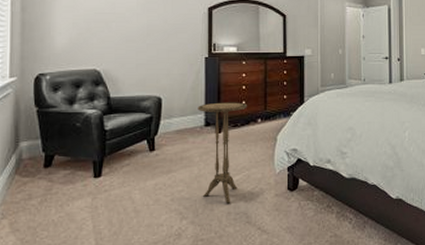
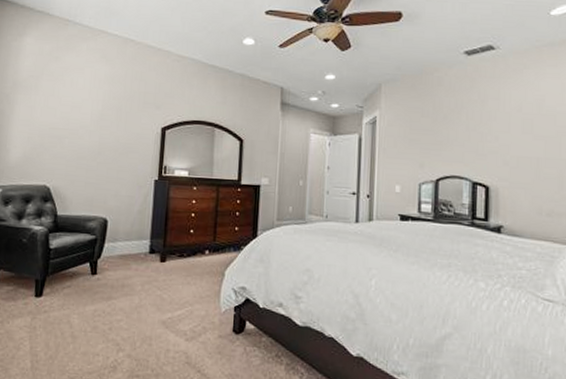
side table: present [197,102,247,204] -> none [142,229,195,340]

